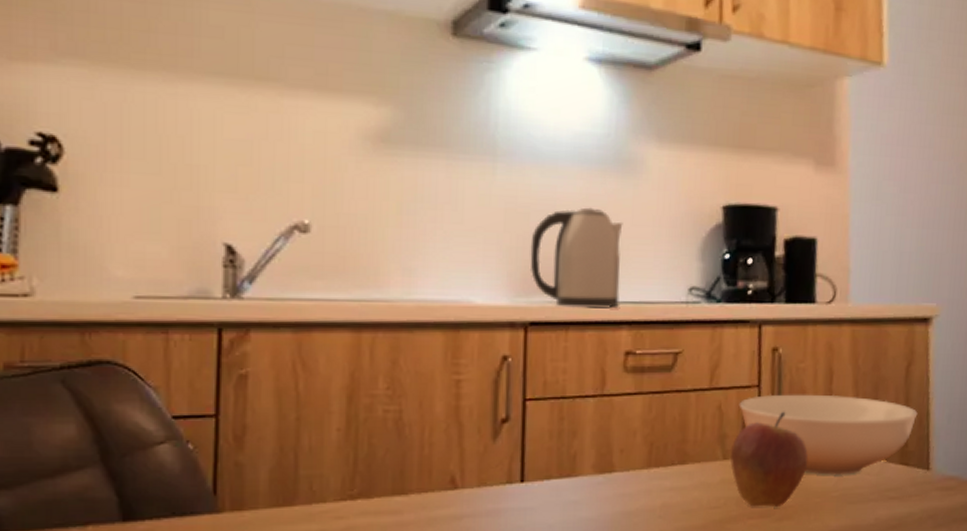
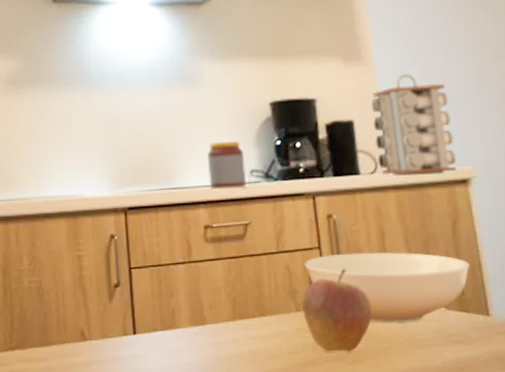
kettle: present [529,207,623,309] -> none [122,115,195,194]
jar: none [637,247,685,308] -> present [208,141,247,189]
spice rack: none [837,189,923,311] -> present [371,74,457,176]

